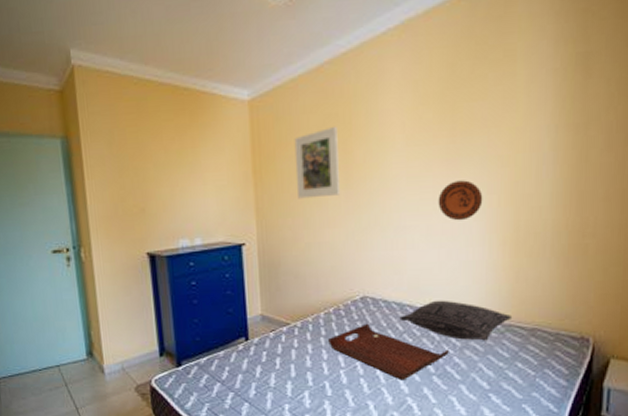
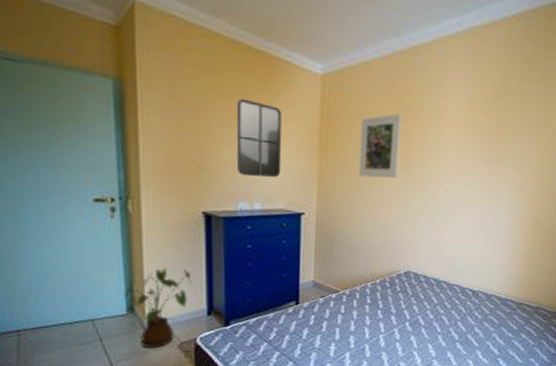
house plant: none [83,311,143,393] -> present [123,268,192,349]
home mirror: none [169,137,218,213] -> present [236,98,282,178]
serving tray: present [328,323,449,379] -> none [372,295,472,344]
pillow: present [399,300,513,341] -> none [435,279,524,315]
decorative plate: present [438,180,483,221] -> none [478,178,515,213]

